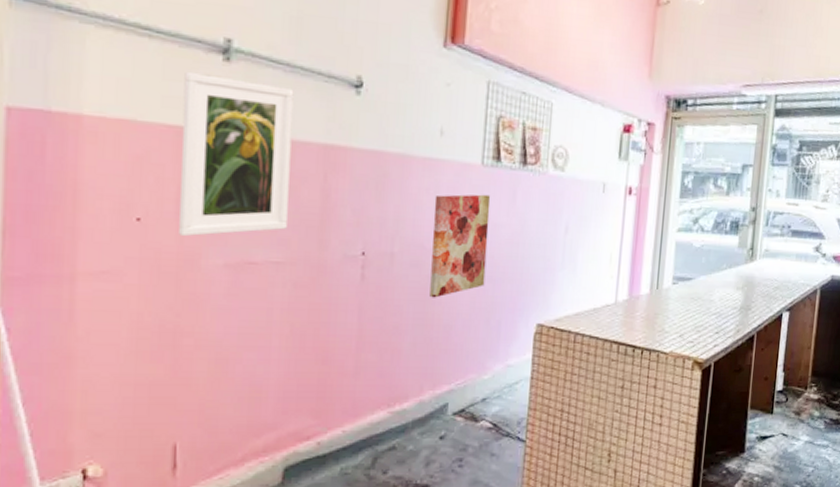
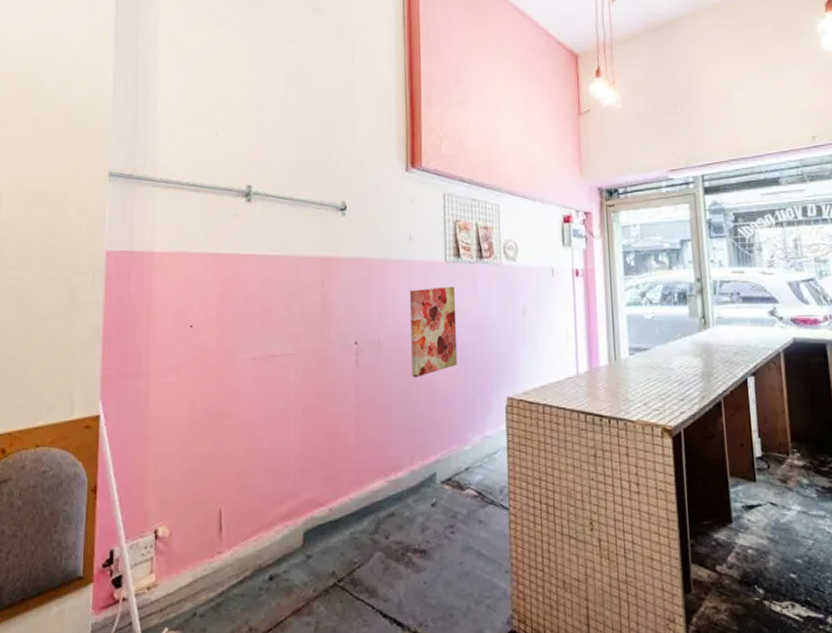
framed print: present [179,71,294,236] -> none [218,212,296,337]

